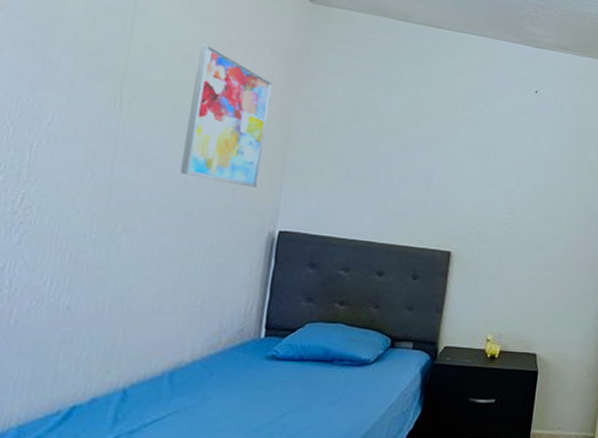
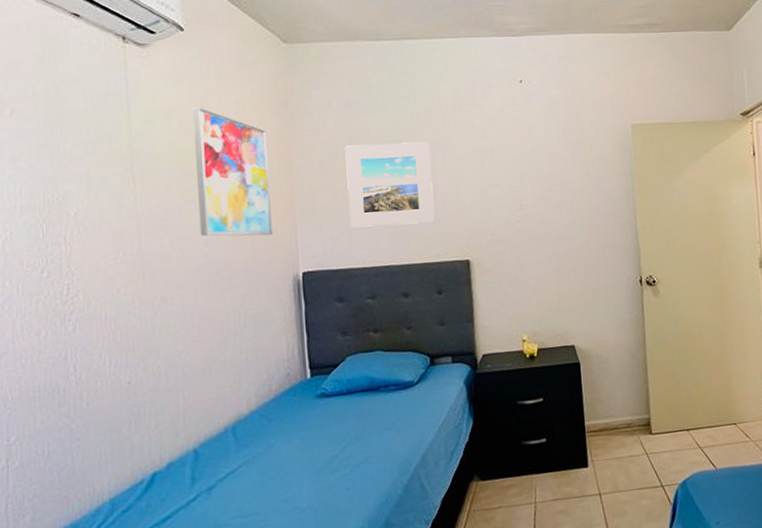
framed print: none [339,116,436,208] -> present [345,141,435,228]

